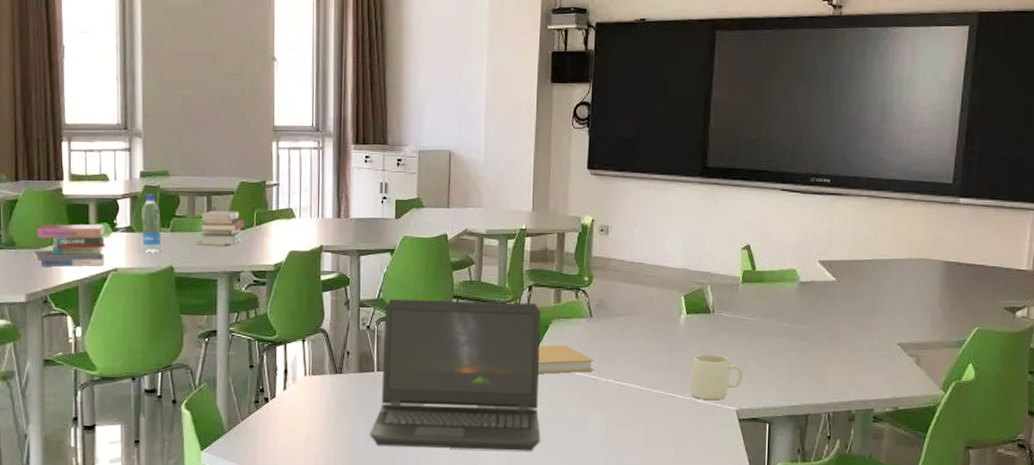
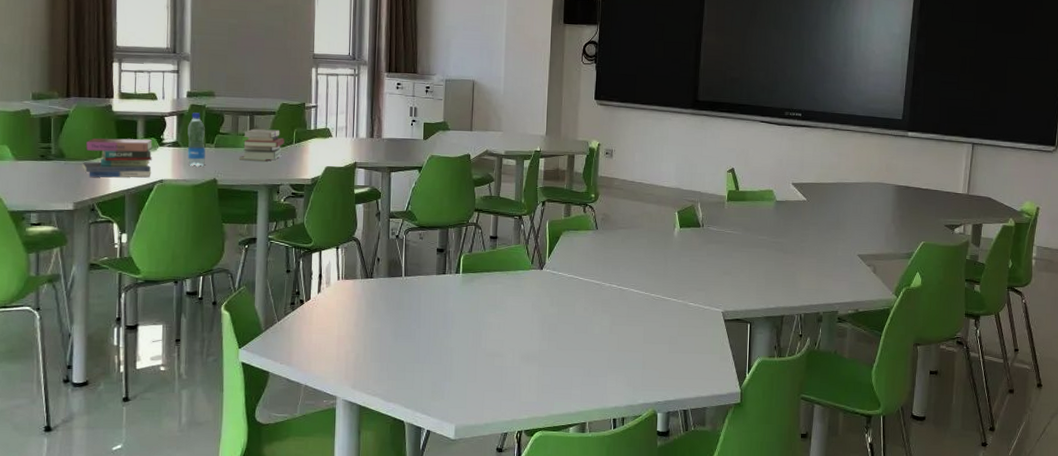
laptop computer: present [370,298,540,450] -> none [397,211,552,347]
book: present [537,344,595,374] -> none [549,253,600,279]
mug: present [690,353,743,401] -> none [683,262,728,304]

